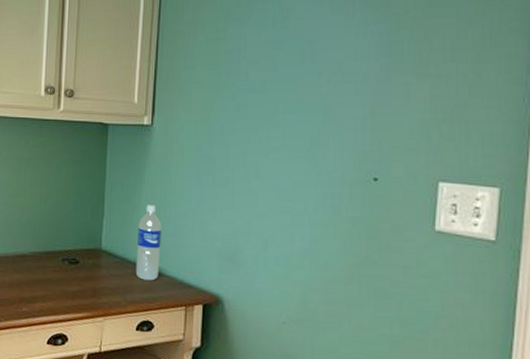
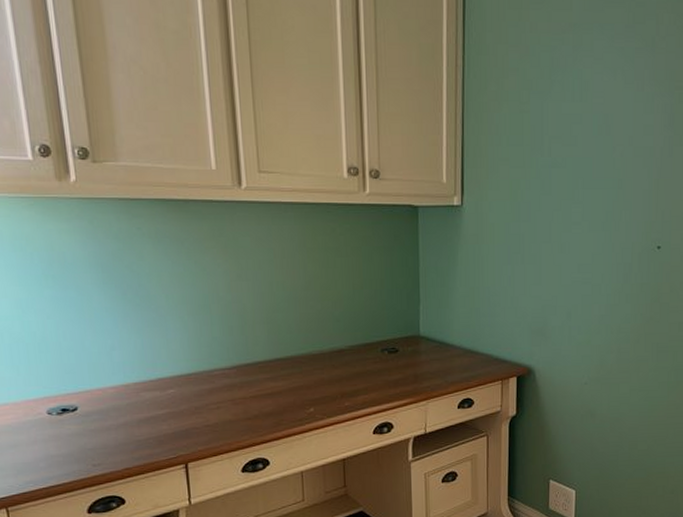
water bottle: present [135,205,162,281] -> none [454,287,477,361]

